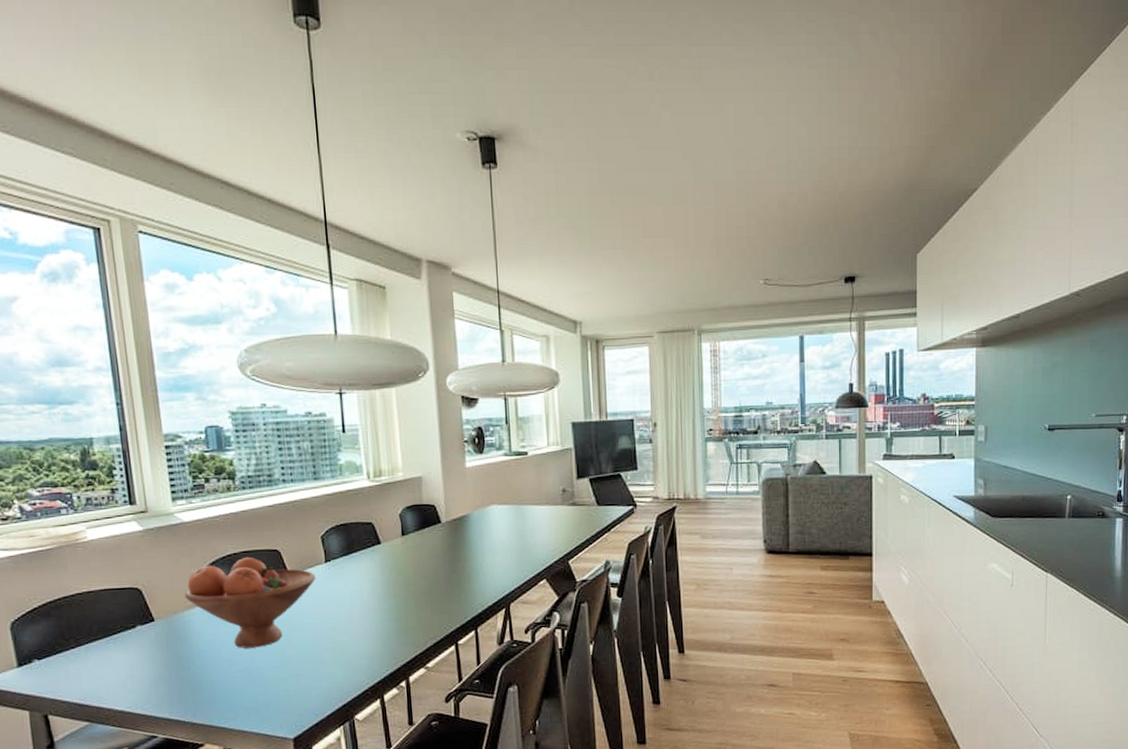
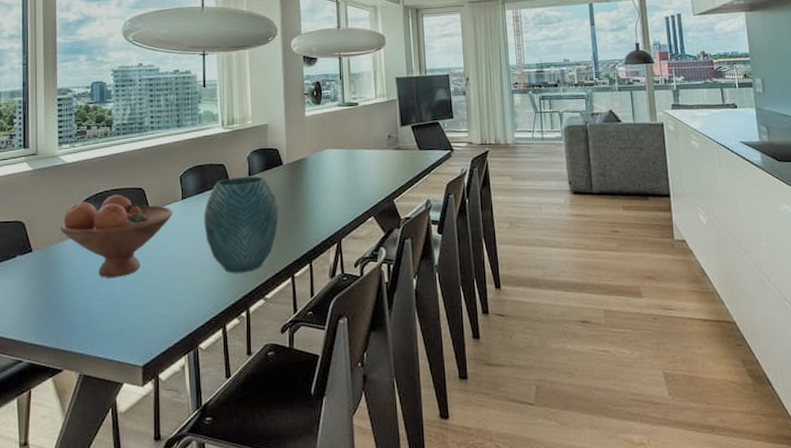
vase: none [352,535,438,642] -> present [204,176,279,274]

